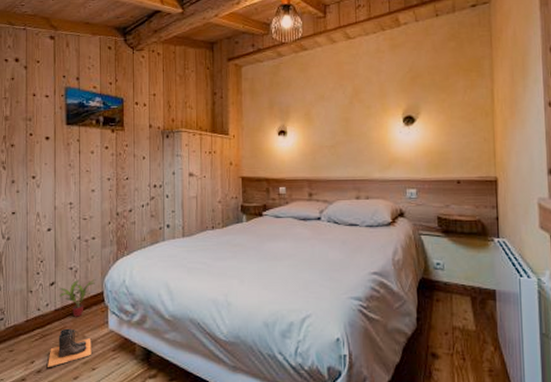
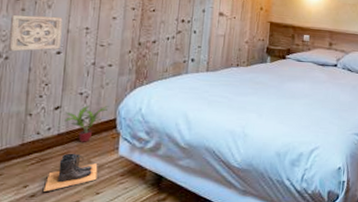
wall ornament: none [8,195,50,232] -> present [9,14,63,52]

